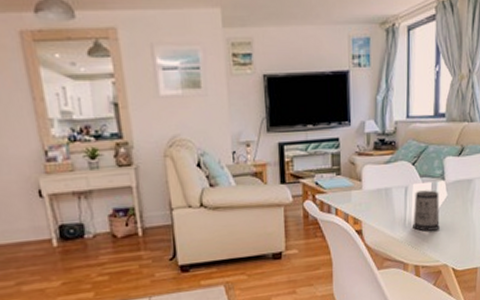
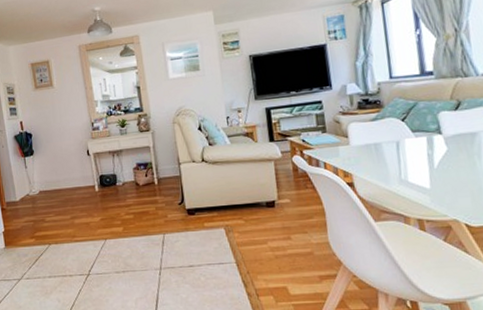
mug: present [412,190,440,232] -> none [408,144,443,185]

